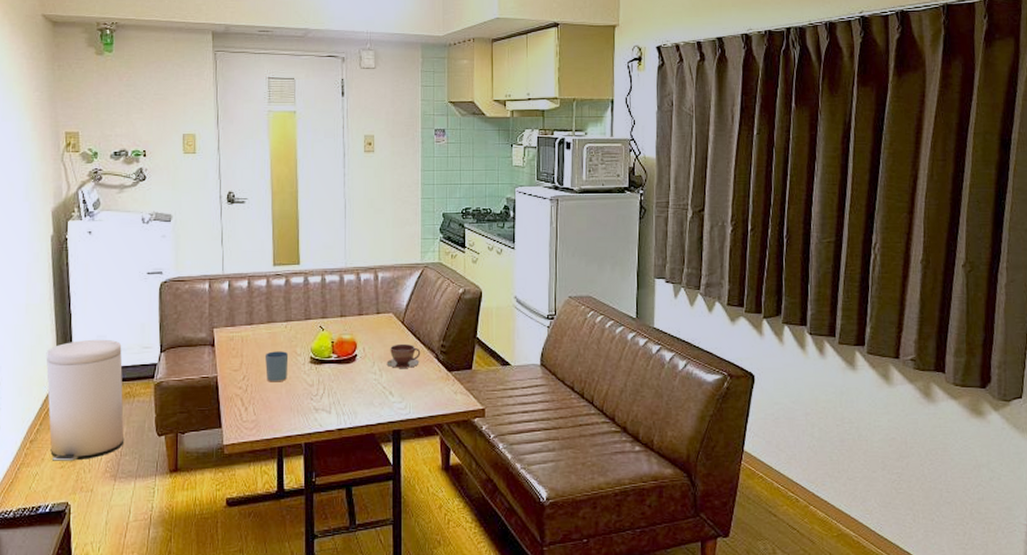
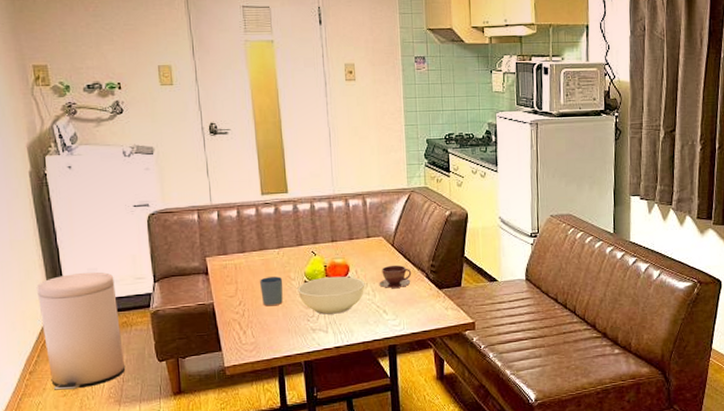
bowl: none [303,353,372,394] -> present [297,276,365,315]

